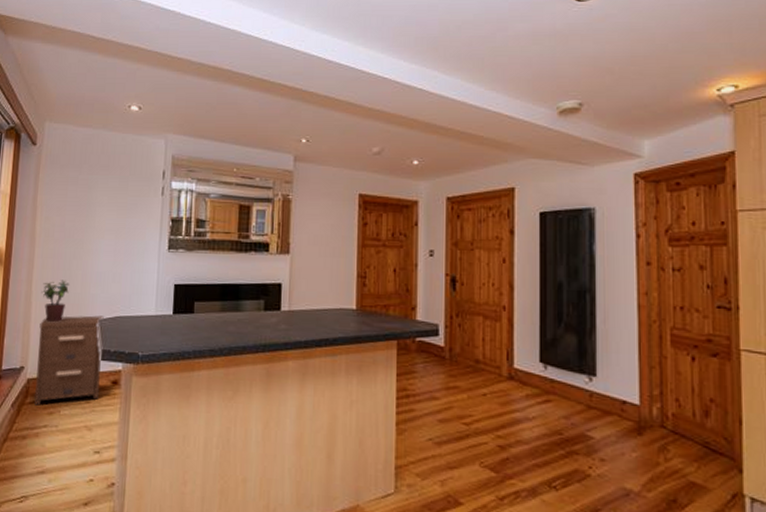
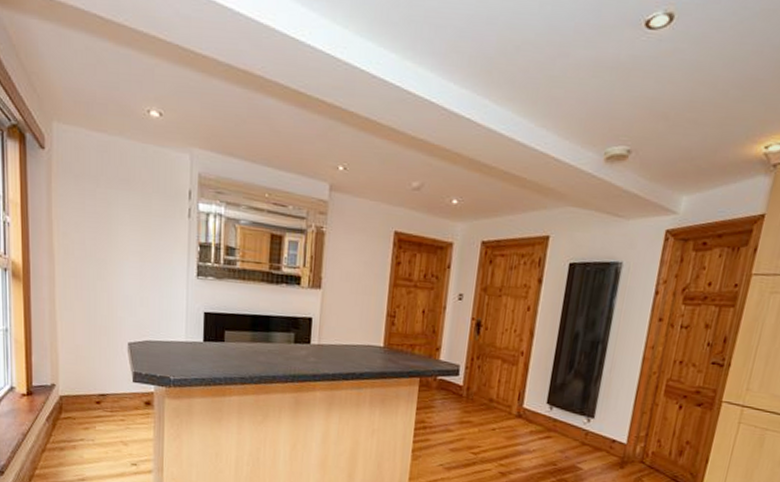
nightstand: present [34,315,104,405] -> none [67,337,133,421]
potted plant: present [41,280,69,323] -> none [66,300,95,344]

